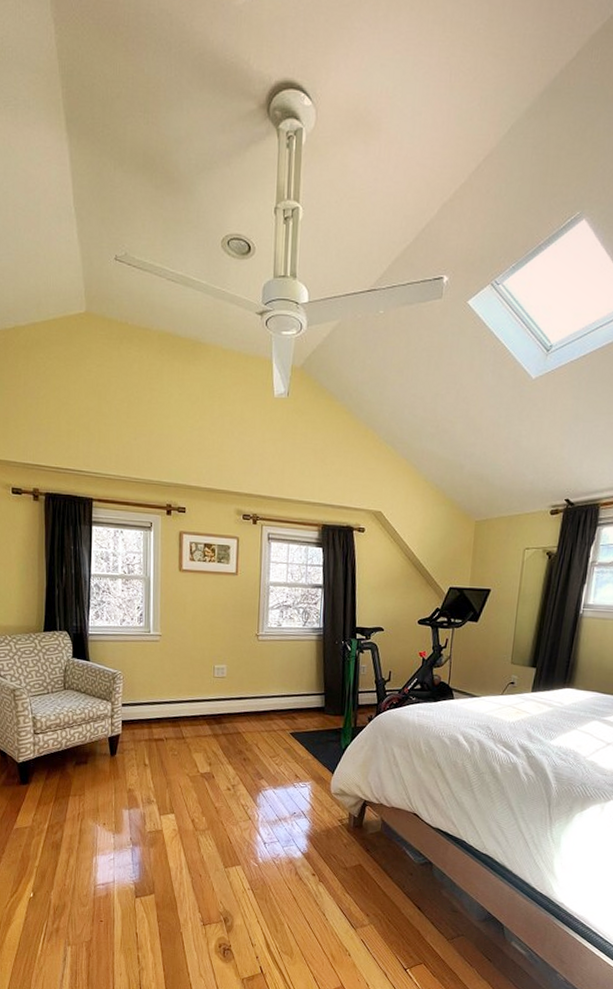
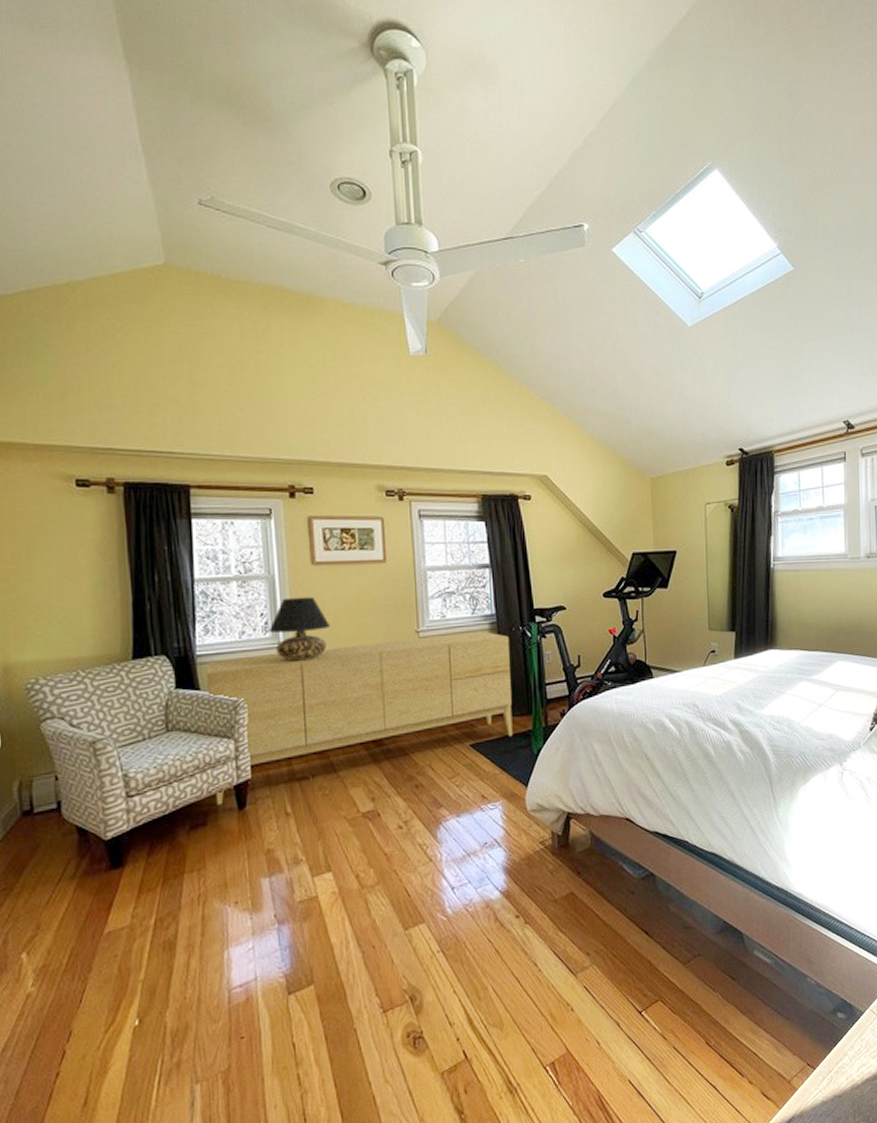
sideboard: none [95,640,332,750] -> present [206,632,513,805]
table lamp: none [142,596,189,648] -> present [268,596,330,661]

